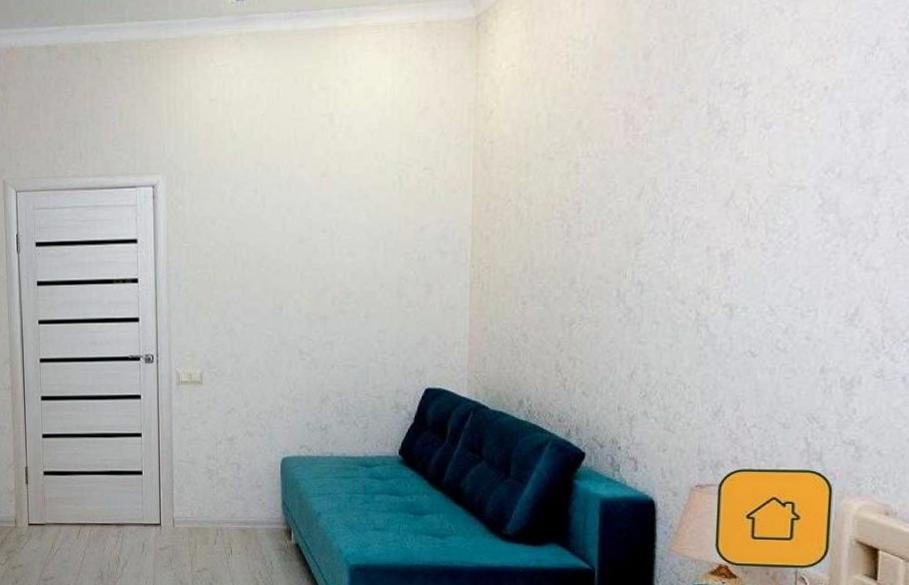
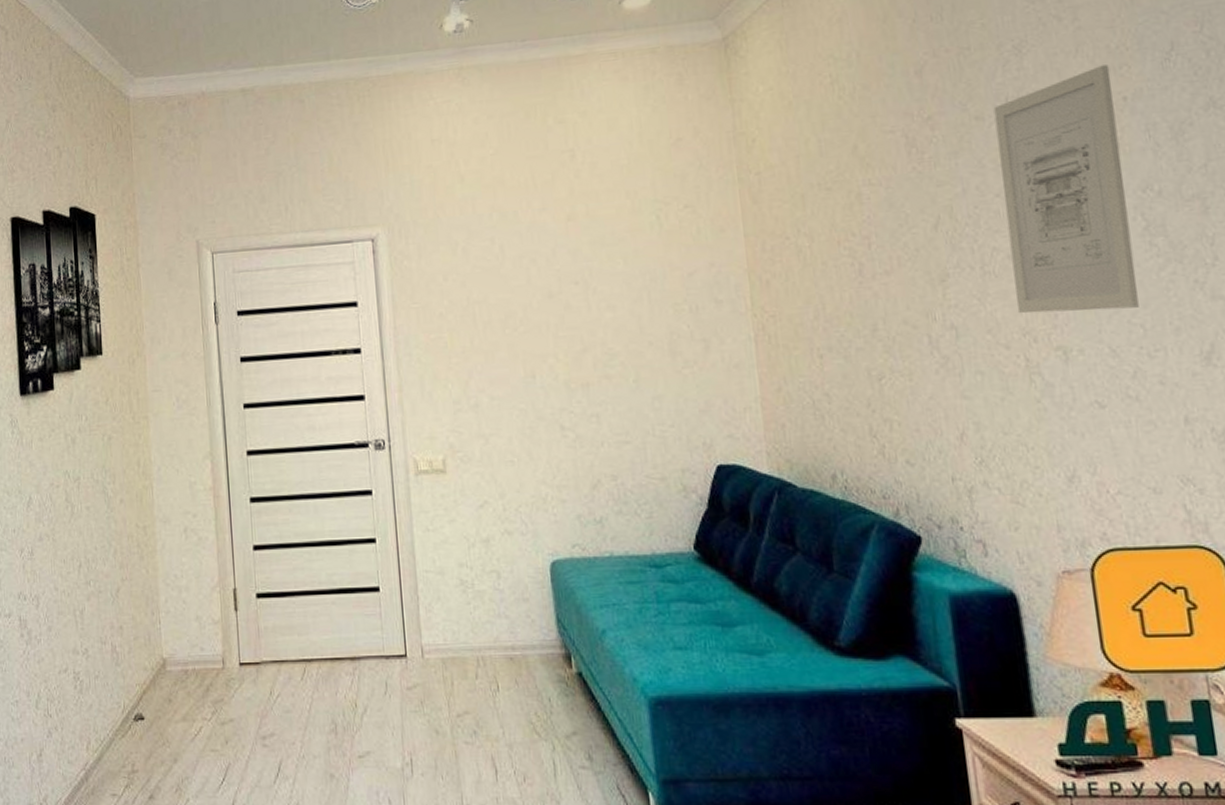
wall art: none [697,56,818,275] -> present [993,65,1139,314]

